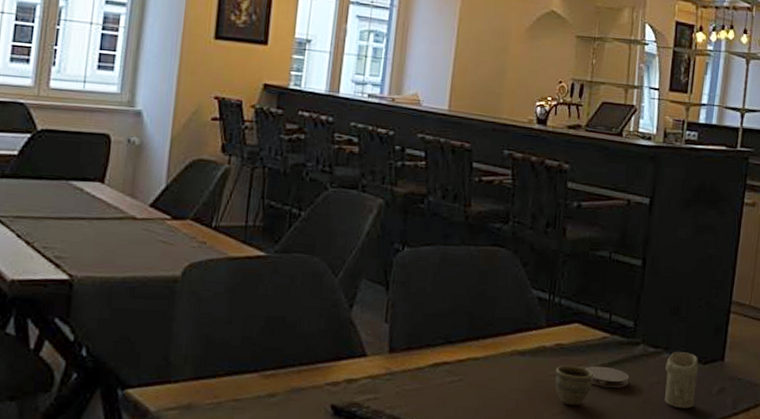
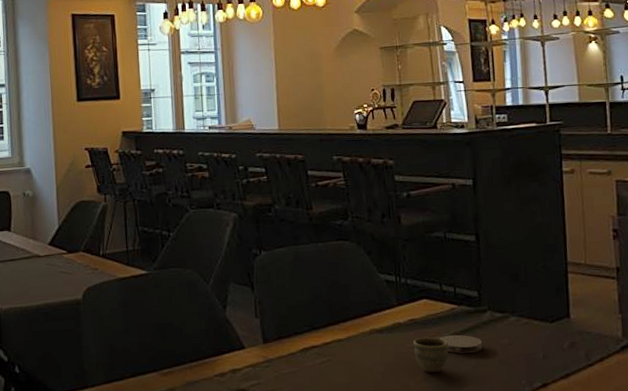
candle: present [664,352,699,409] -> none [514,314,548,366]

